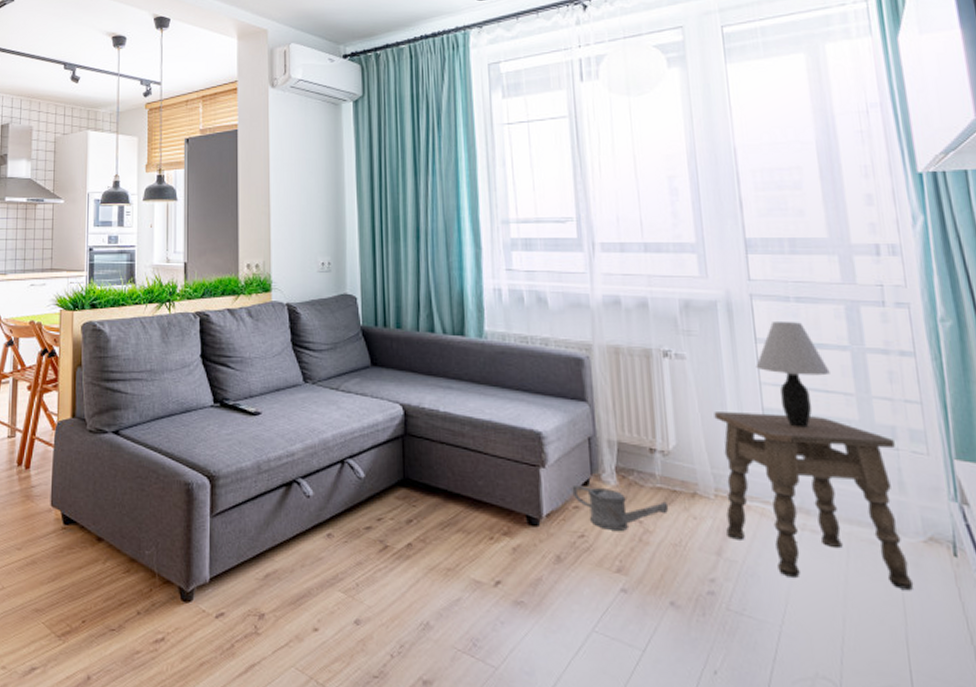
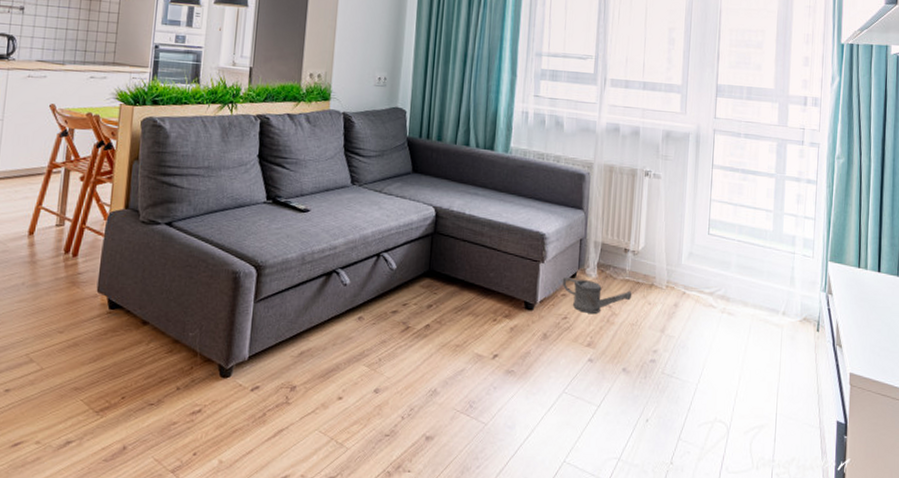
side table: present [714,412,914,591] -> none [670,221,793,357]
table lamp: present [756,320,830,428] -> none [709,151,759,235]

